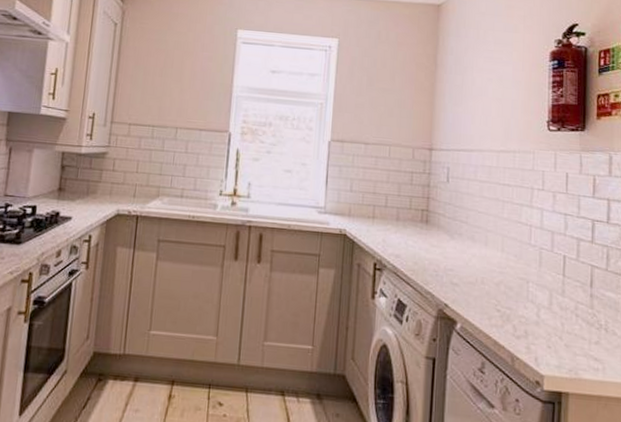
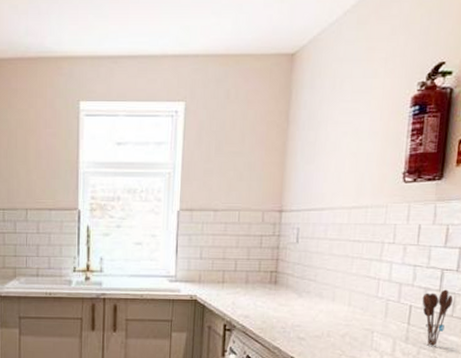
utensil holder: none [575,241,607,302] -> present [422,289,453,346]

